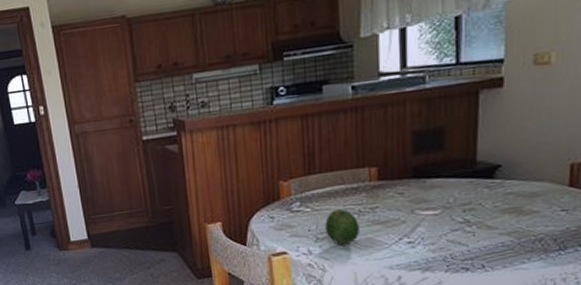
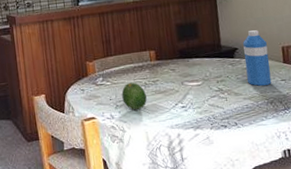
water bottle: none [509,139,548,218] -> present [243,30,272,86]

